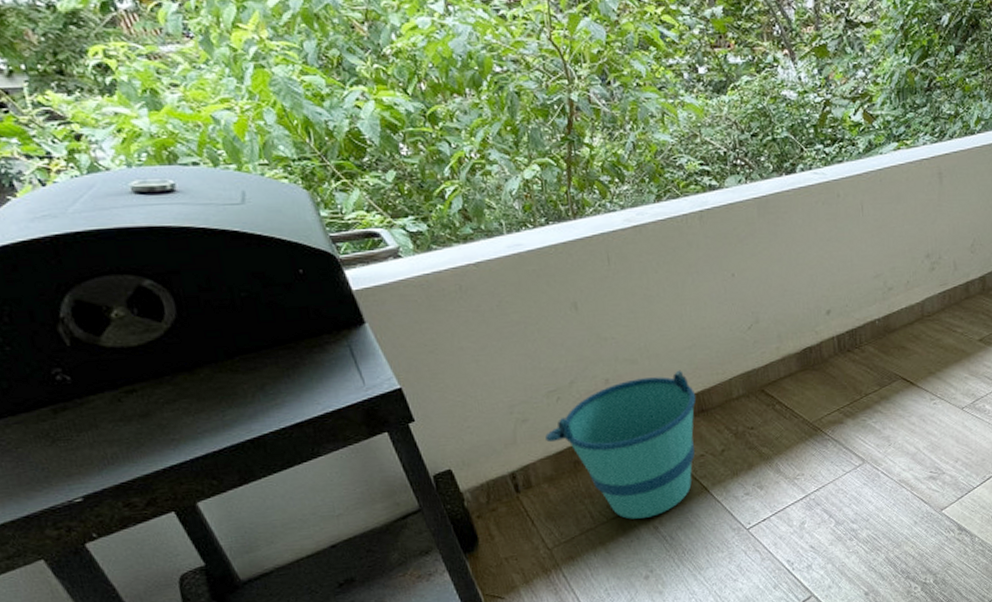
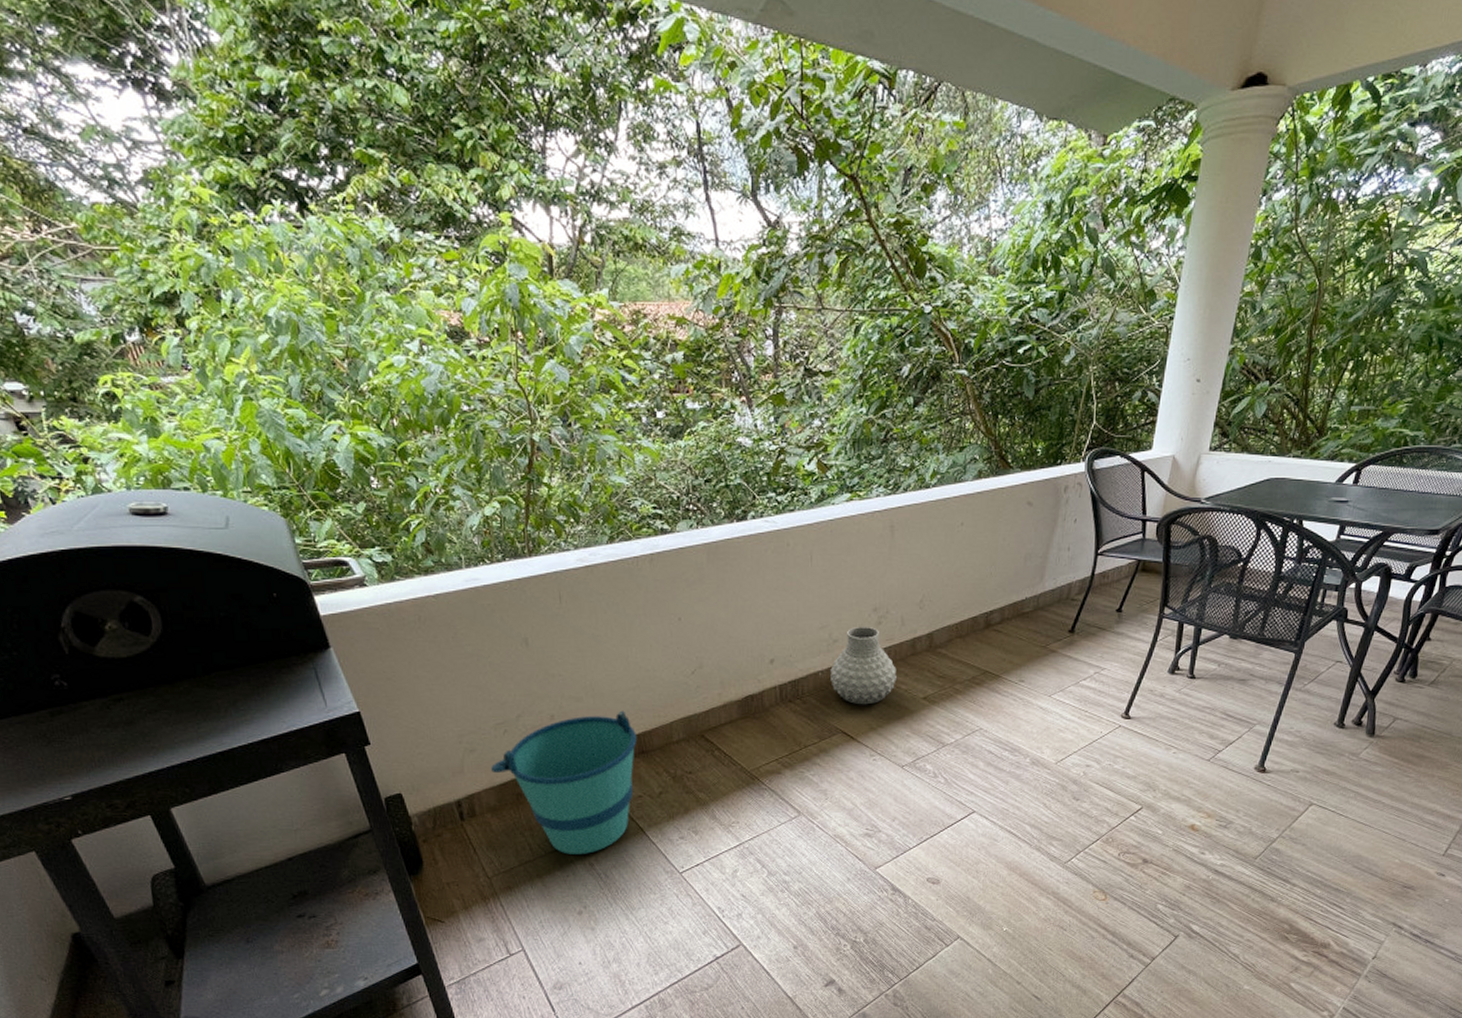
vase: none [887,273,952,351] -> present [830,627,897,705]

